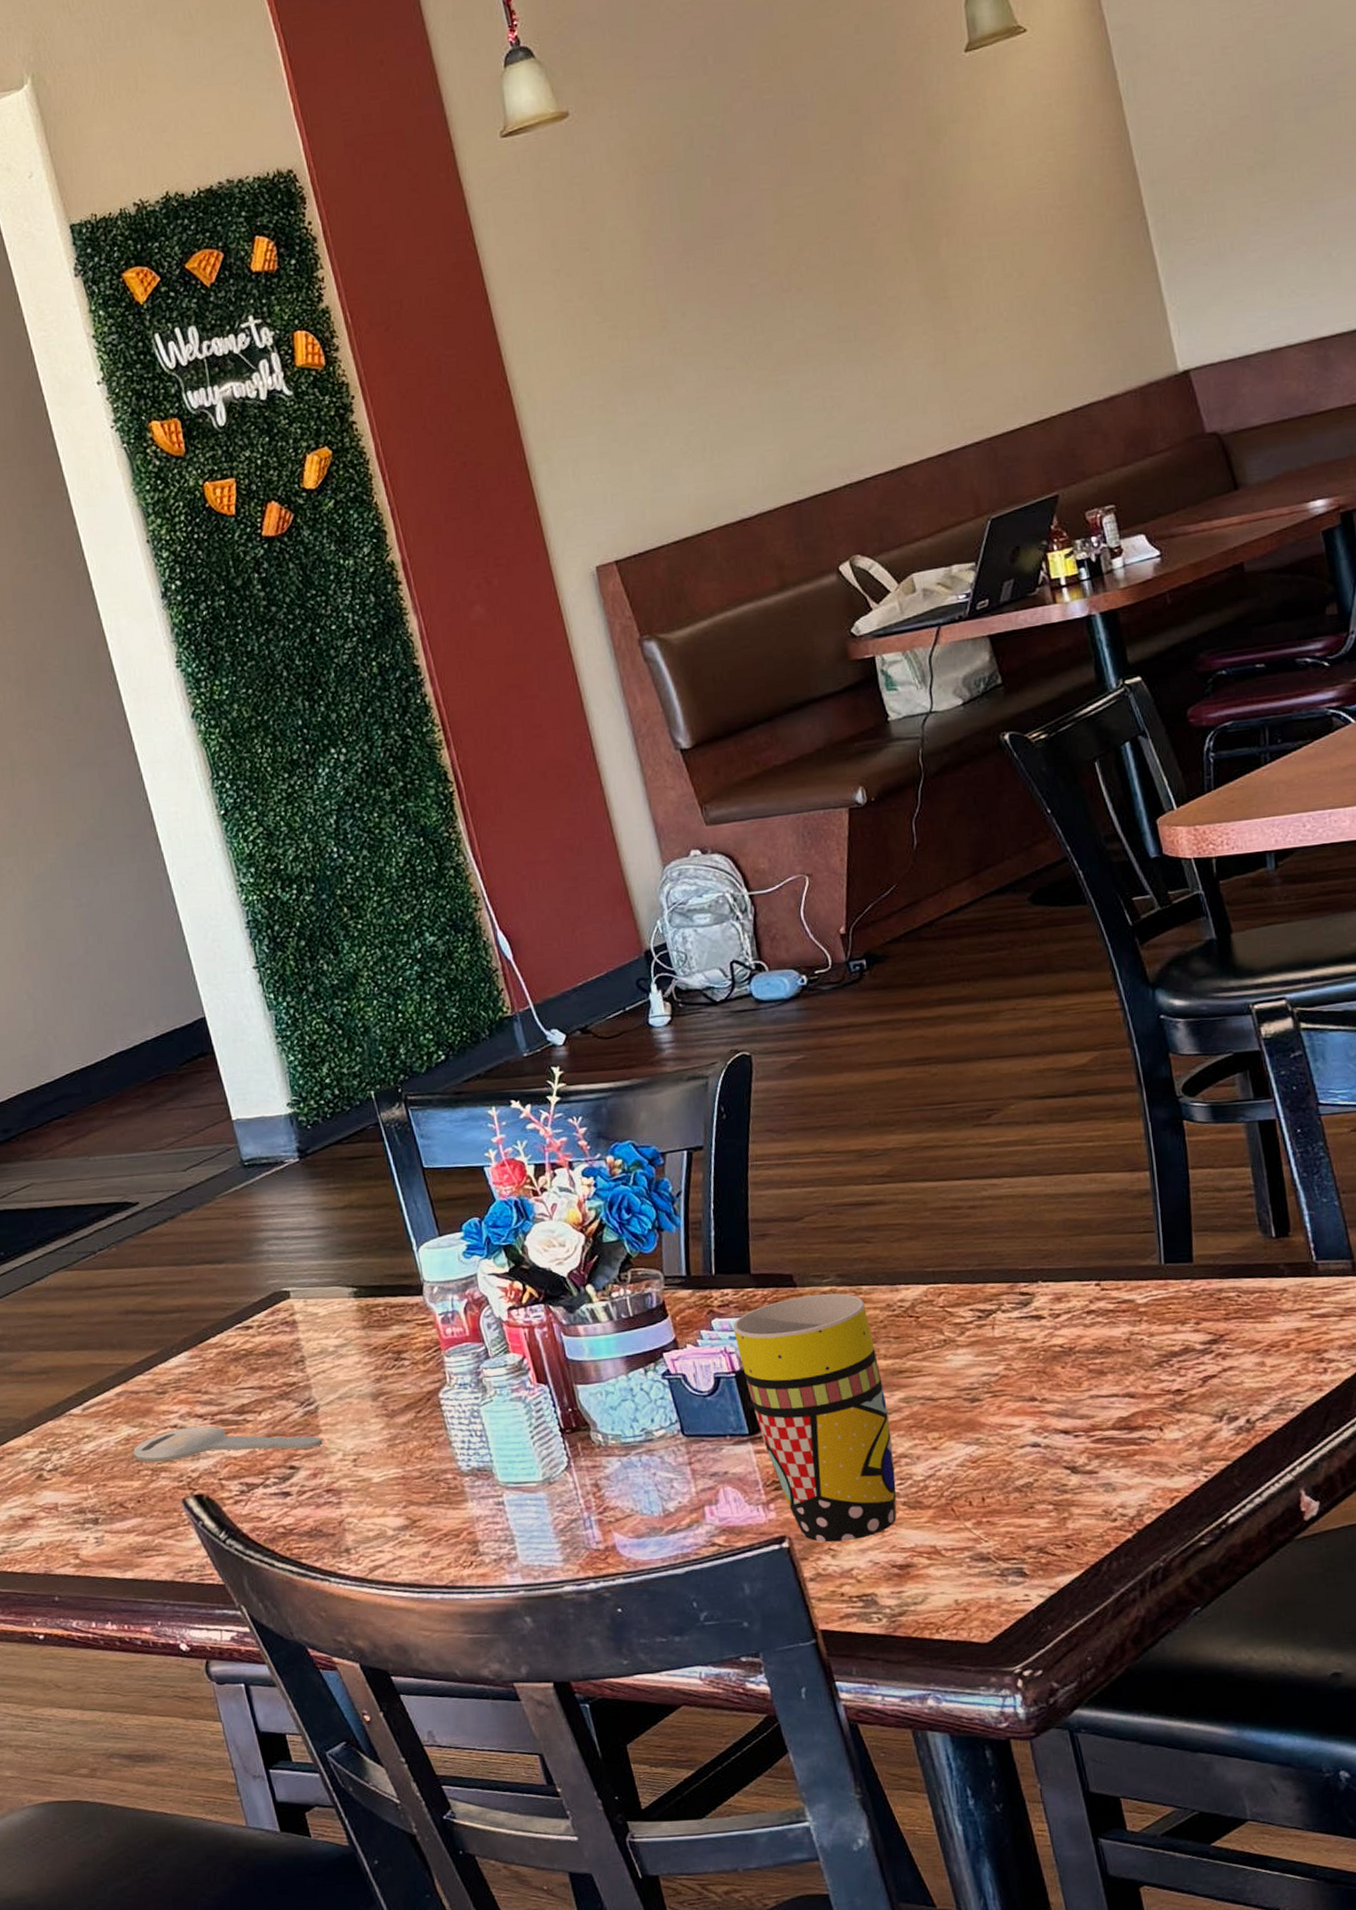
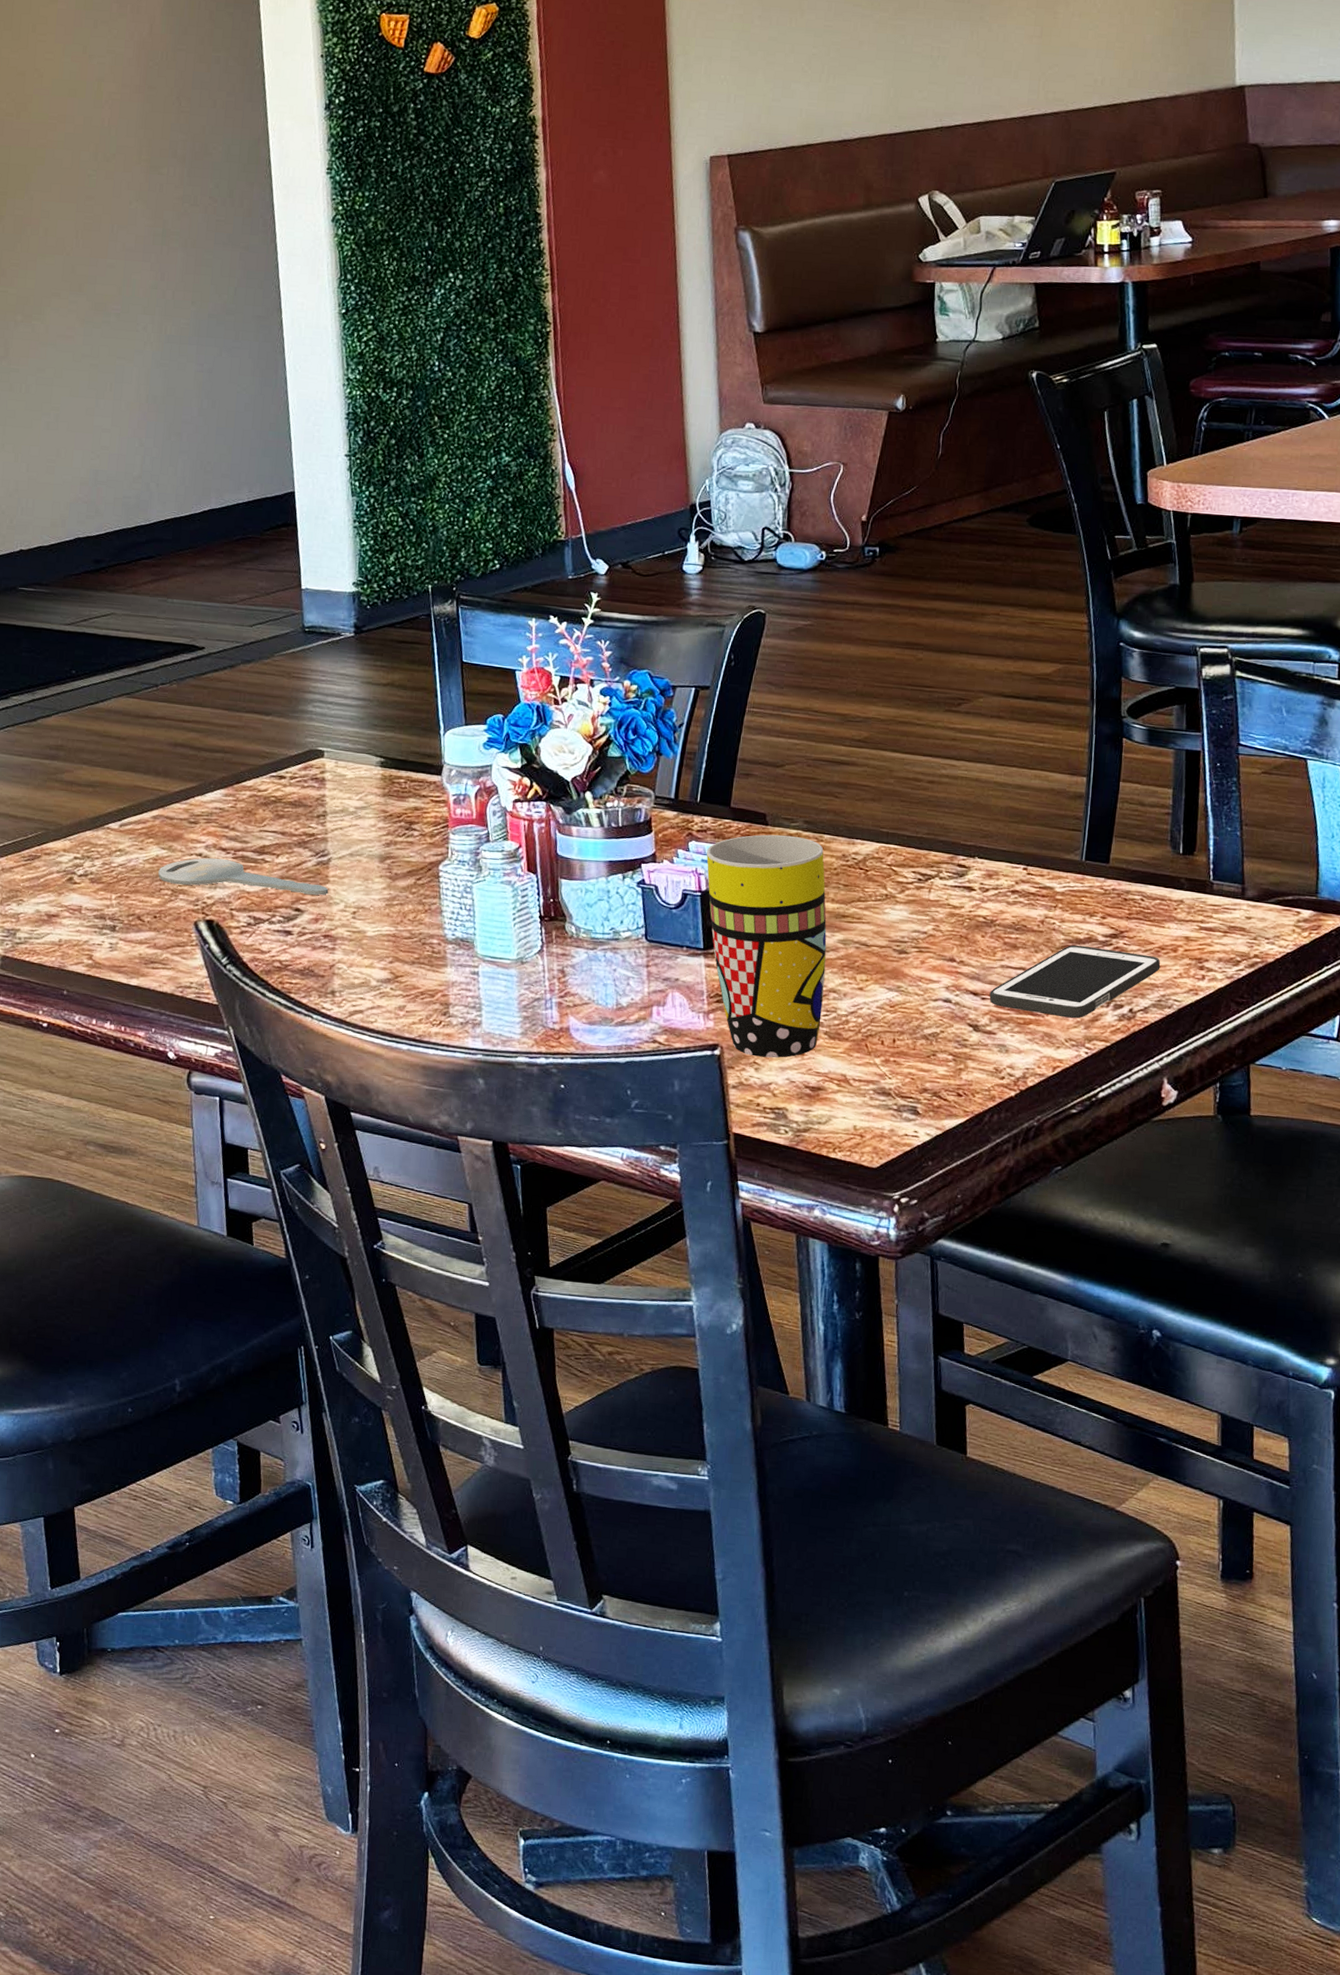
cell phone: none [1082,1356,1274,1442] -> present [989,944,1161,1019]

